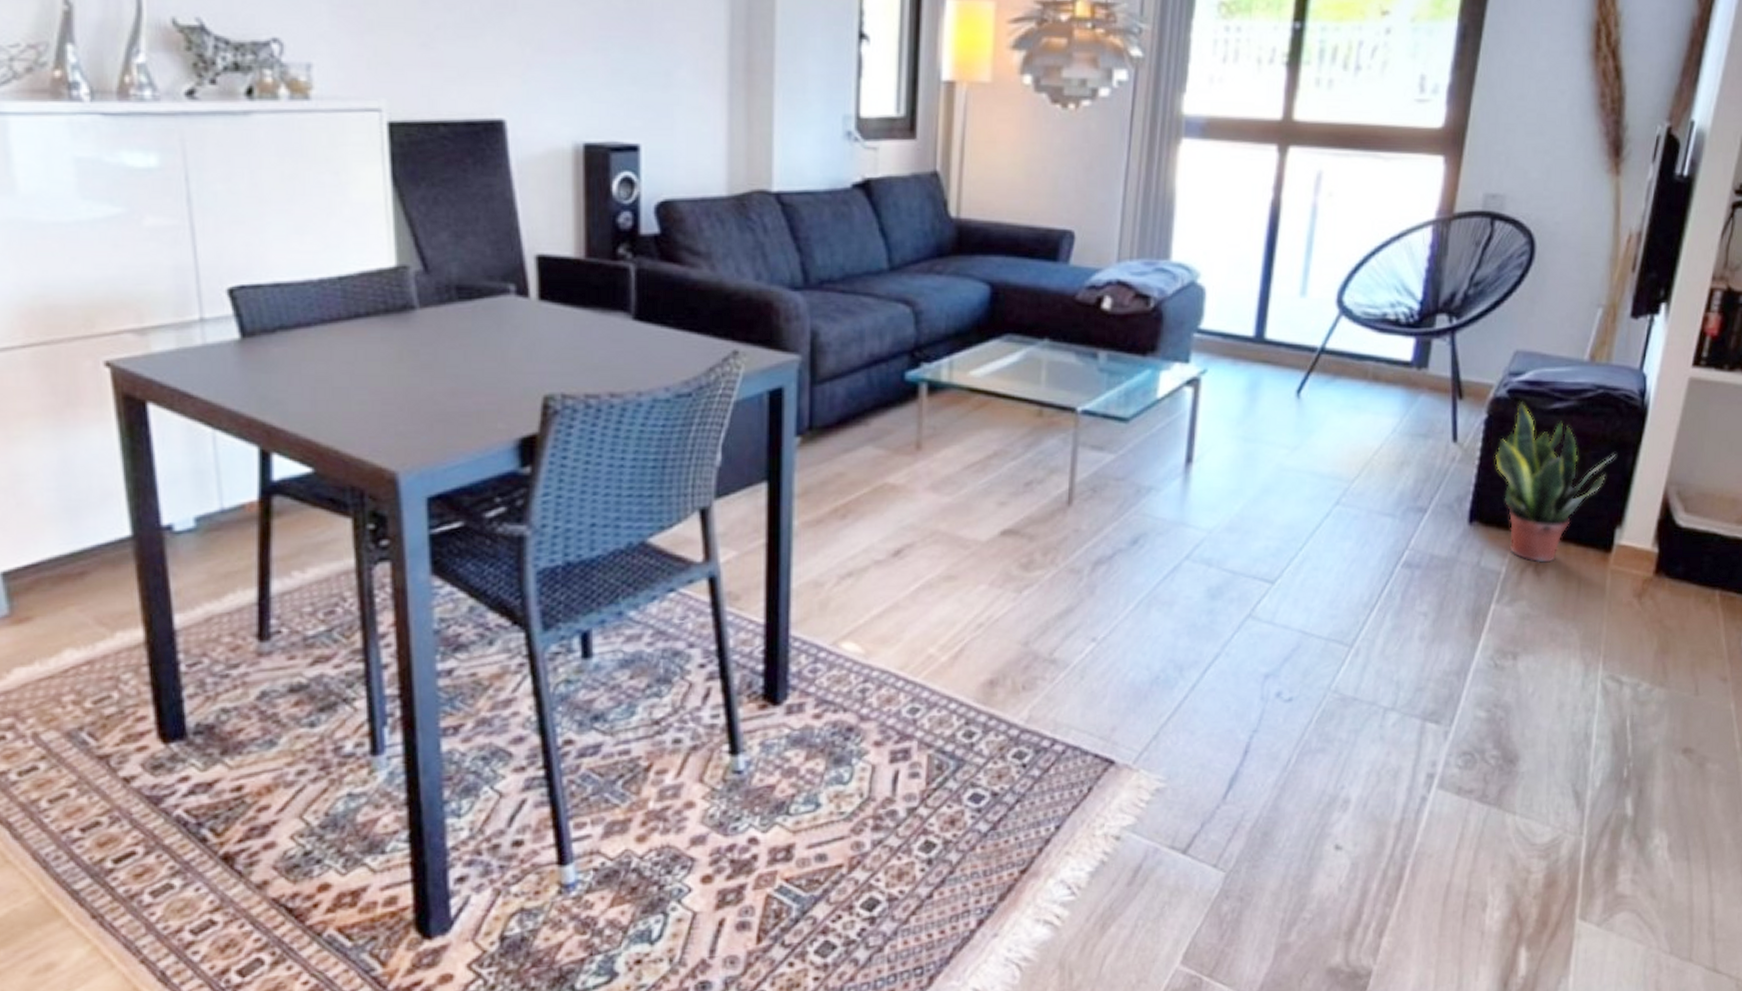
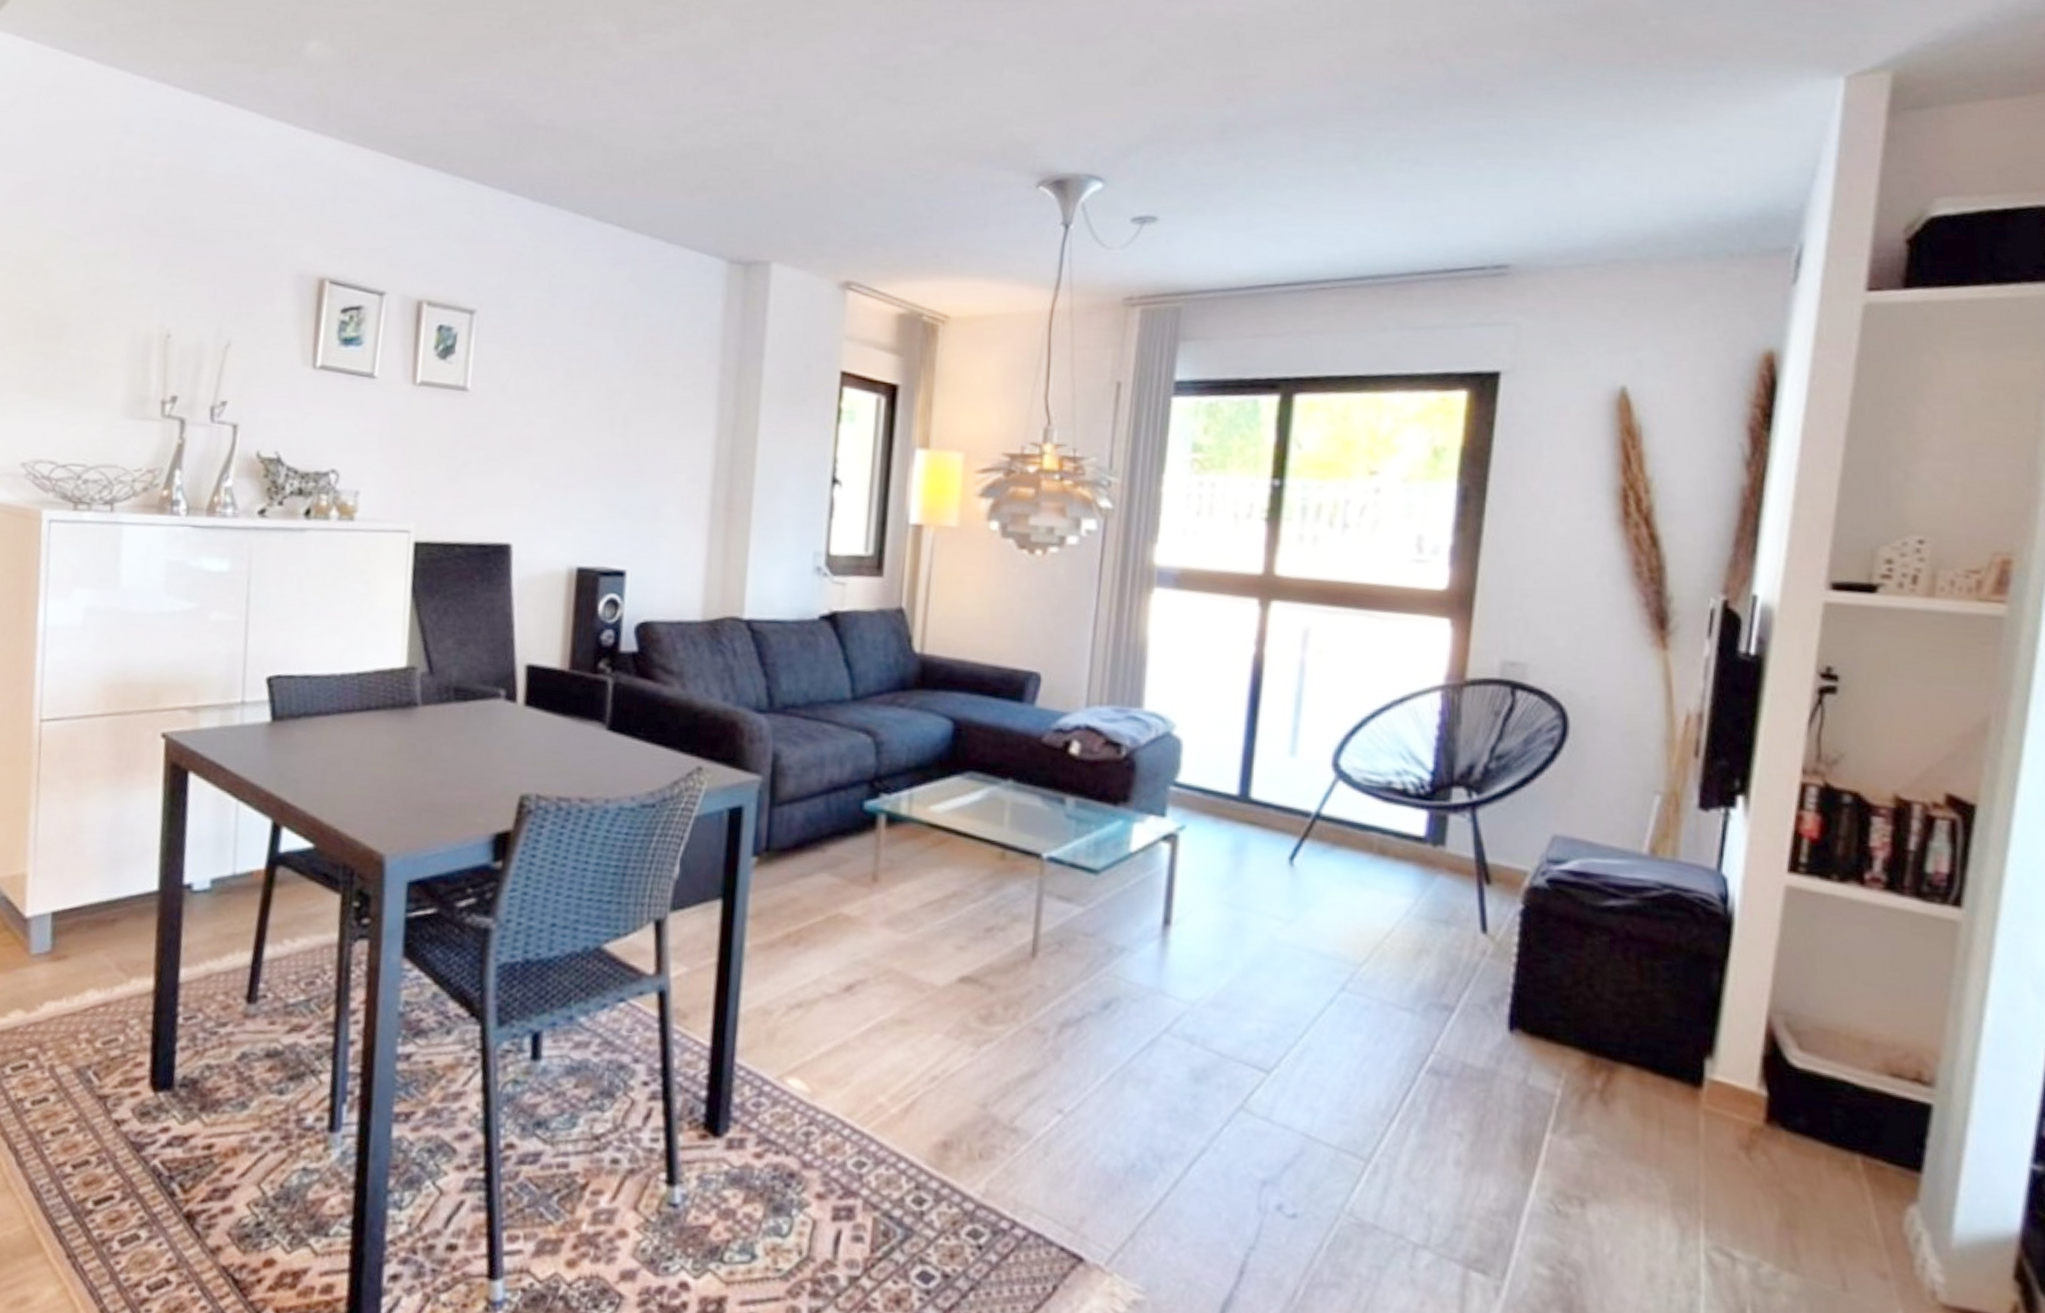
potted plant: present [1495,402,1615,563] -> none [1537,894,1695,1092]

